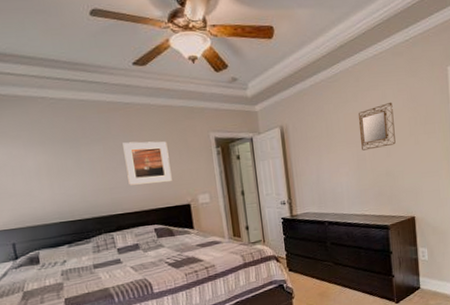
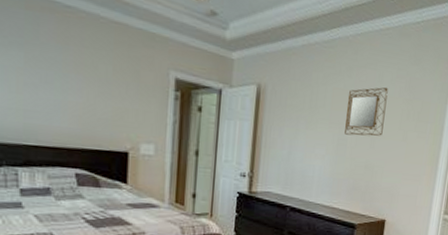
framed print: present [123,141,172,185] -> none [51,56,113,120]

